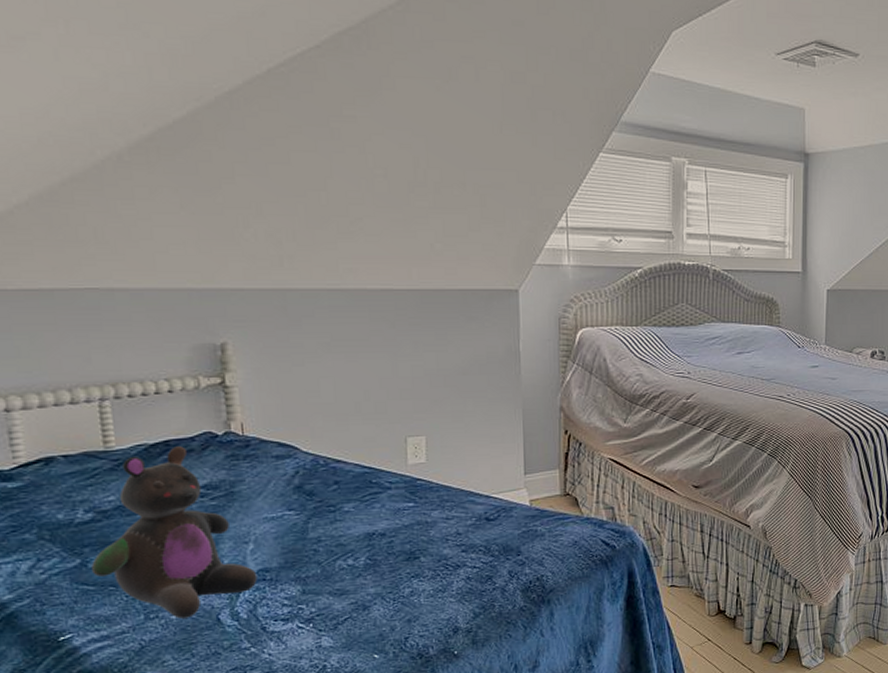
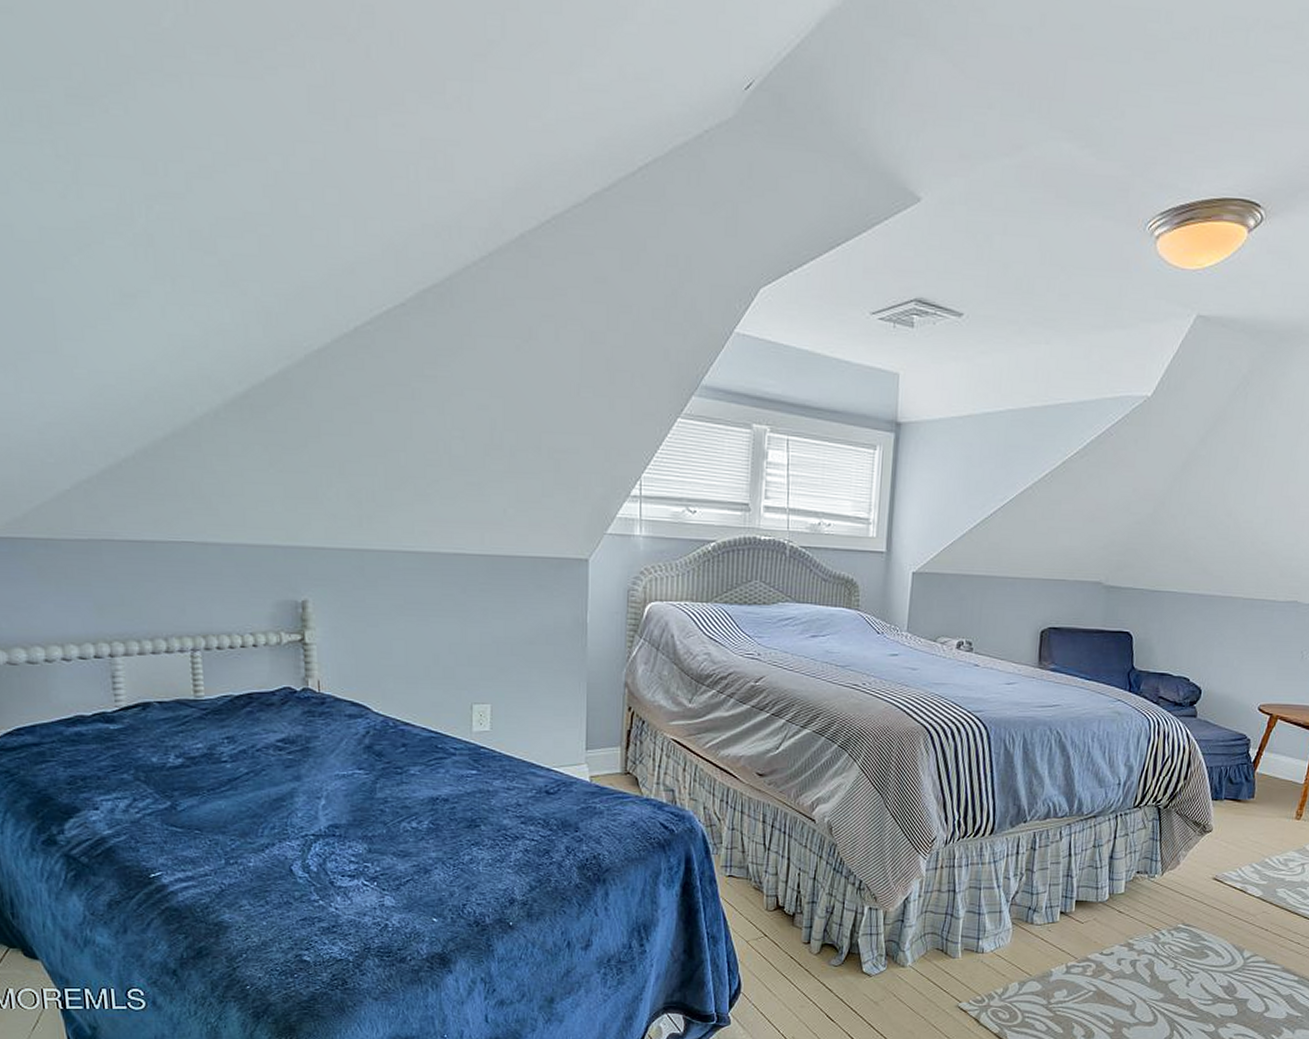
stuffed bear: present [91,446,258,619] -> none [180,699,328,866]

